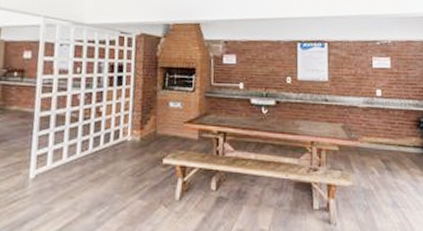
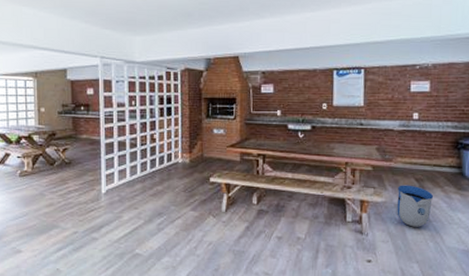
sun visor: none [365,166,401,214] -> present [397,185,434,227]

